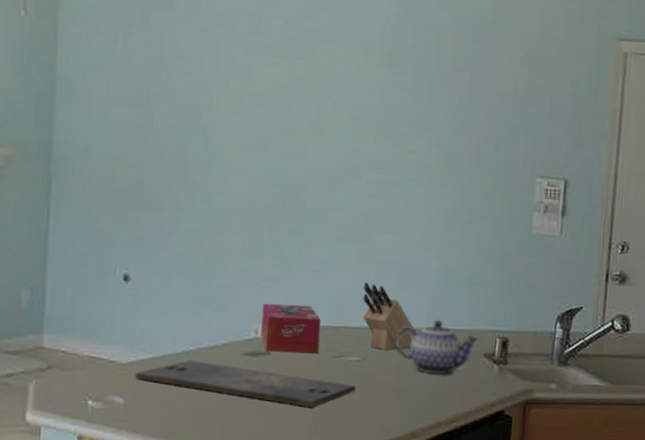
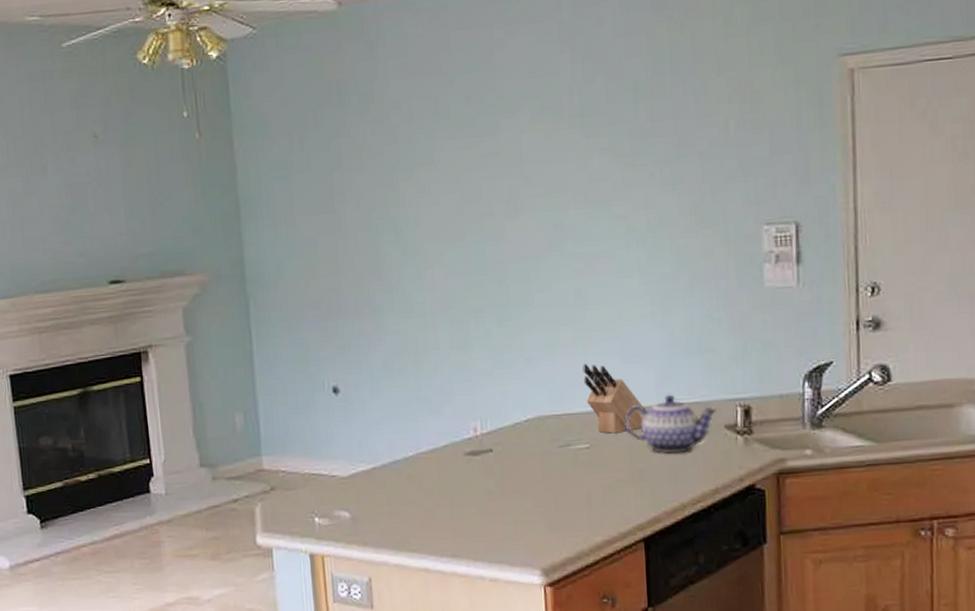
cutting board: present [136,360,356,407] -> none [358,466,588,502]
tissue box: present [261,303,321,354] -> none [478,395,543,449]

